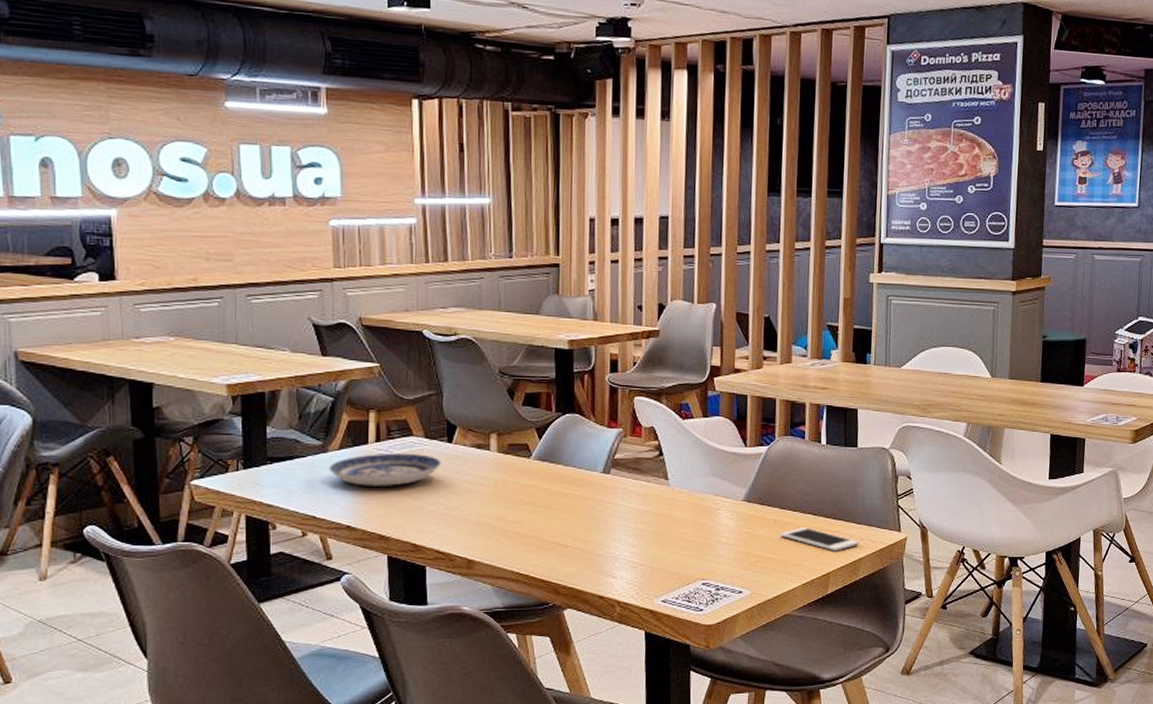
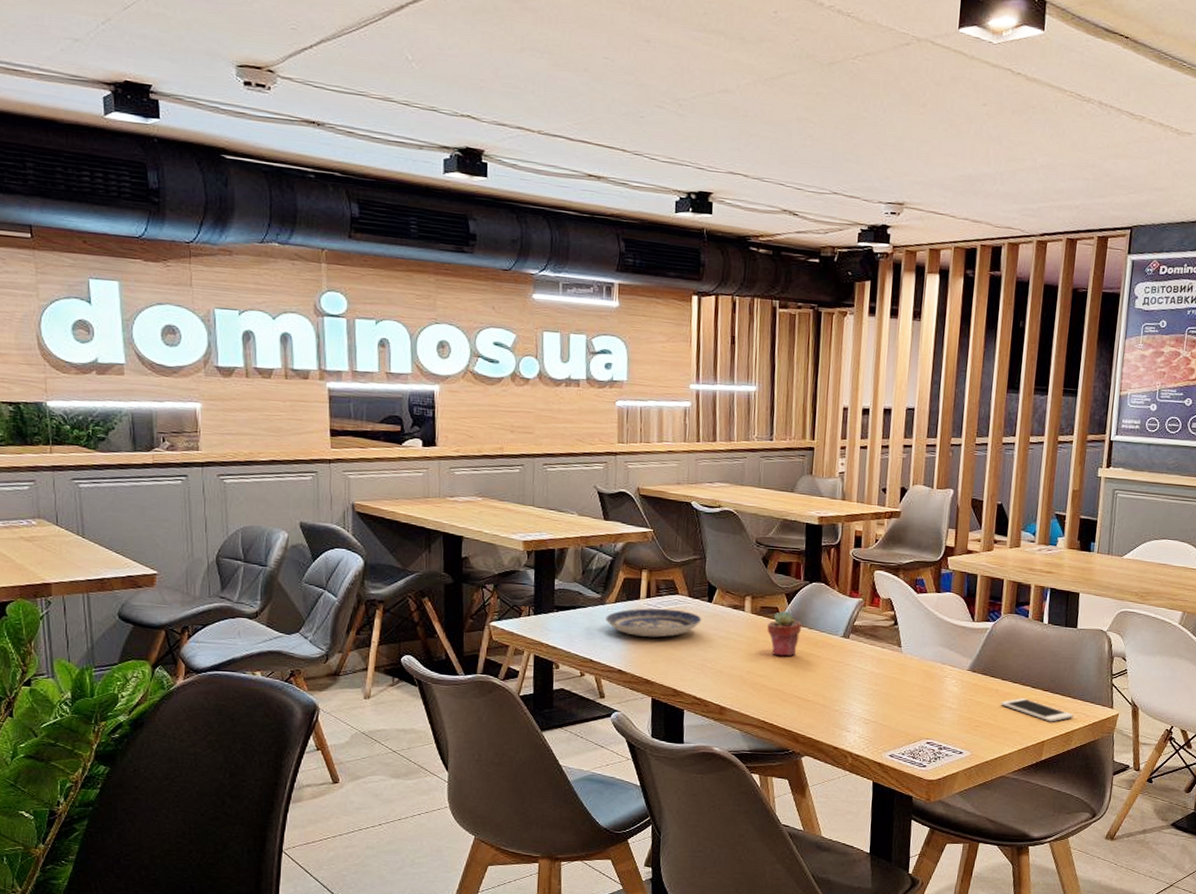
potted succulent: none [516,447,555,499] -> present [767,610,801,657]

